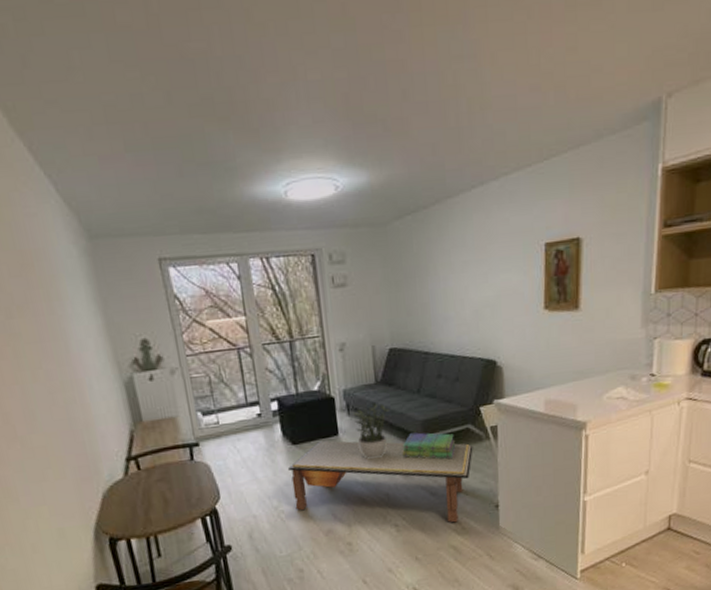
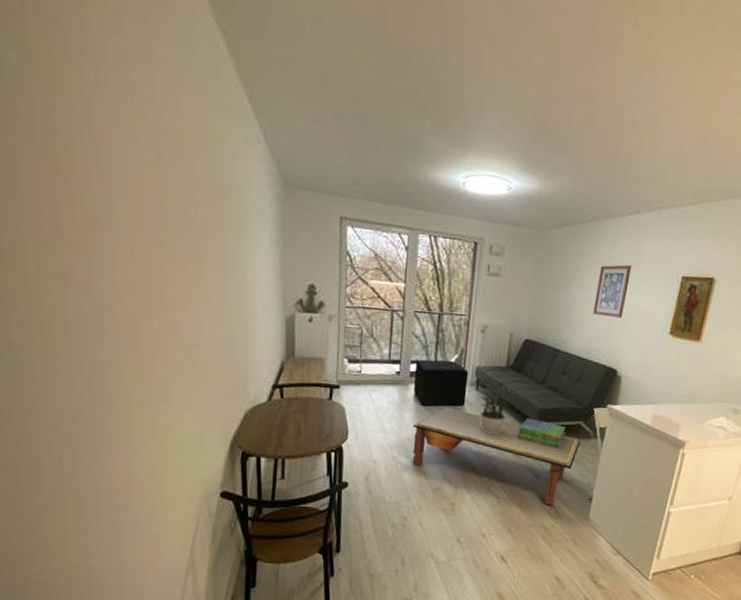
wall art: none [454,243,490,306] -> present [593,264,632,319]

